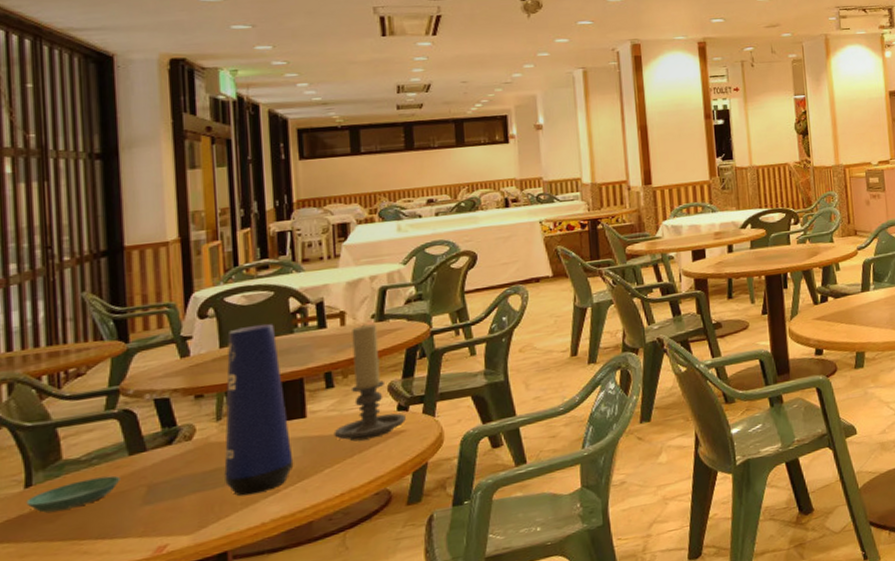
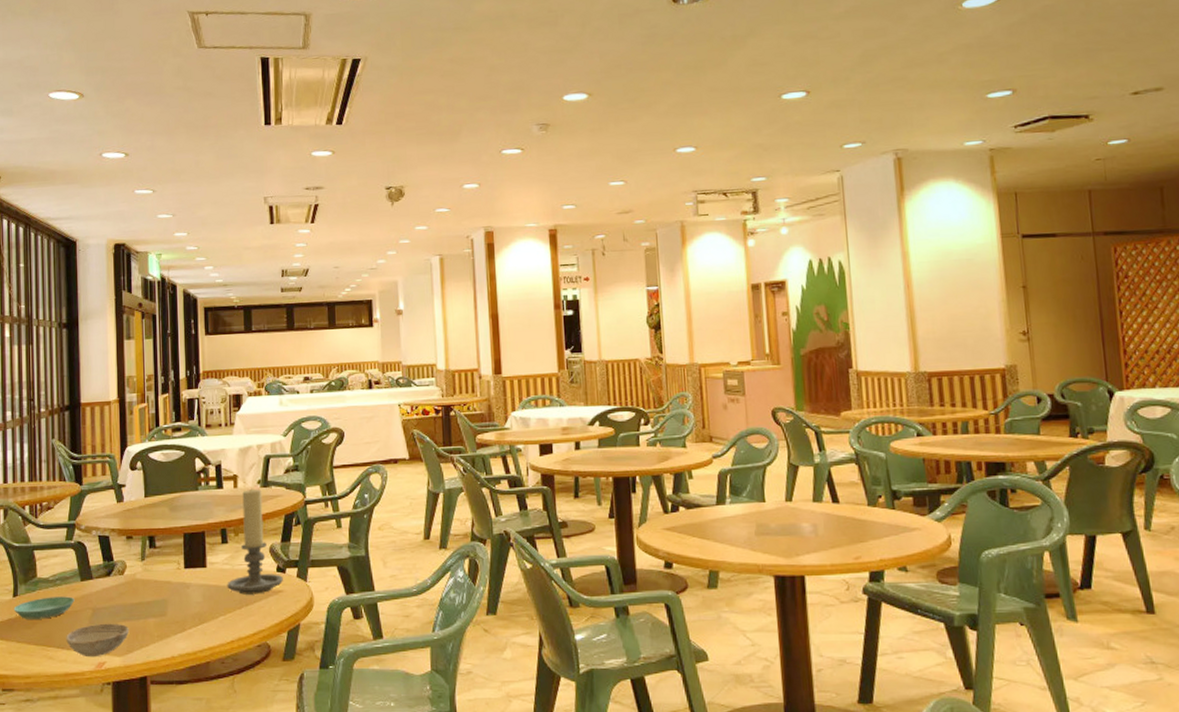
bowl: none [108,497,202,543] -> present [66,623,130,658]
vase: present [224,323,294,496] -> none [146,479,196,630]

